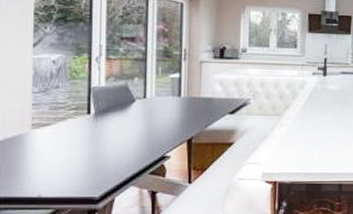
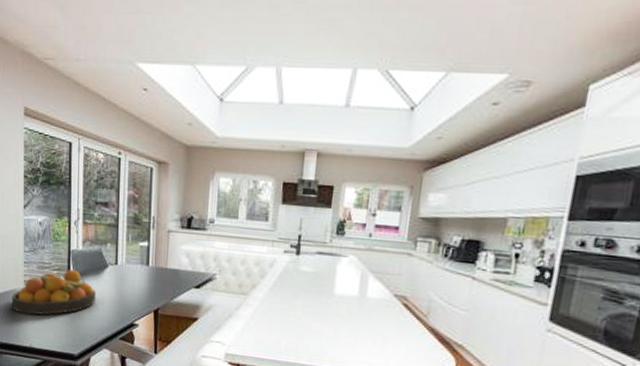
fruit bowl: none [14,107,121,161] -> present [11,269,95,315]

